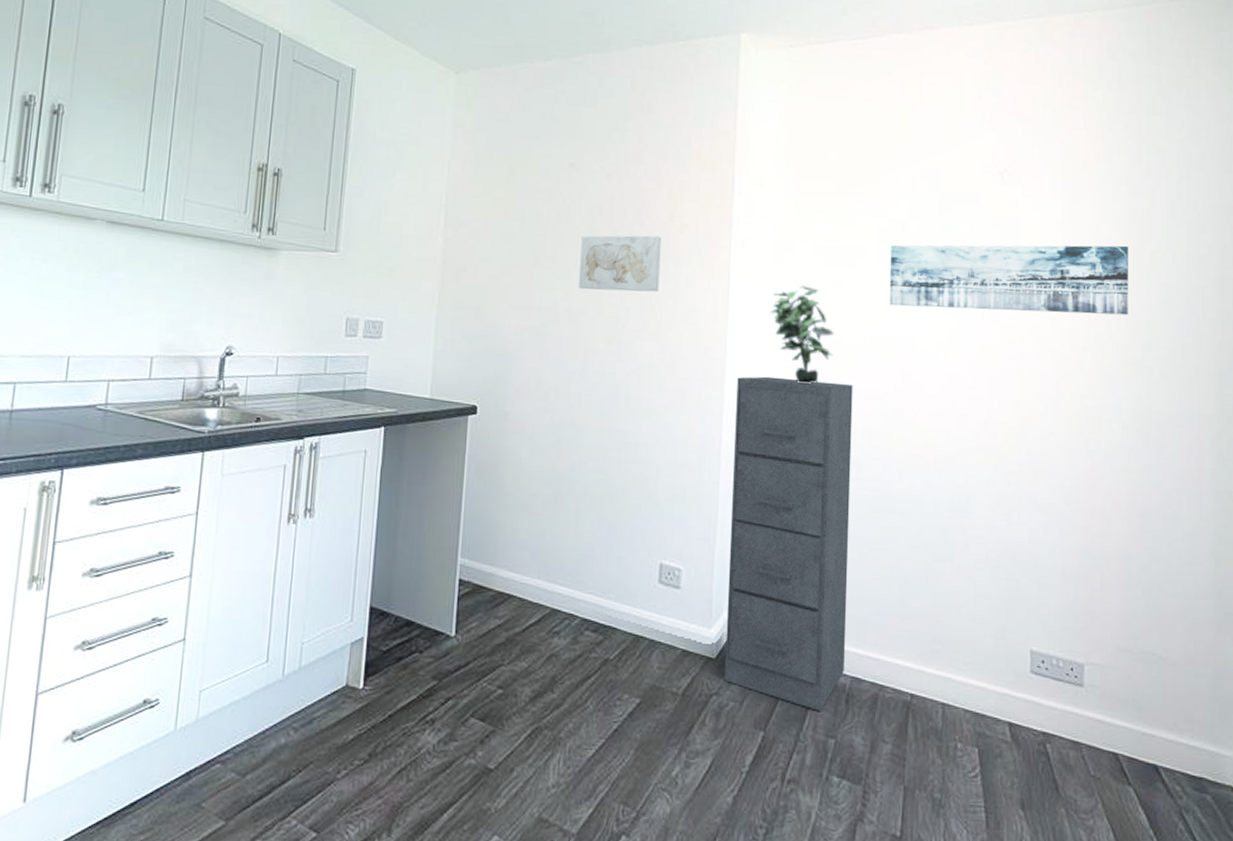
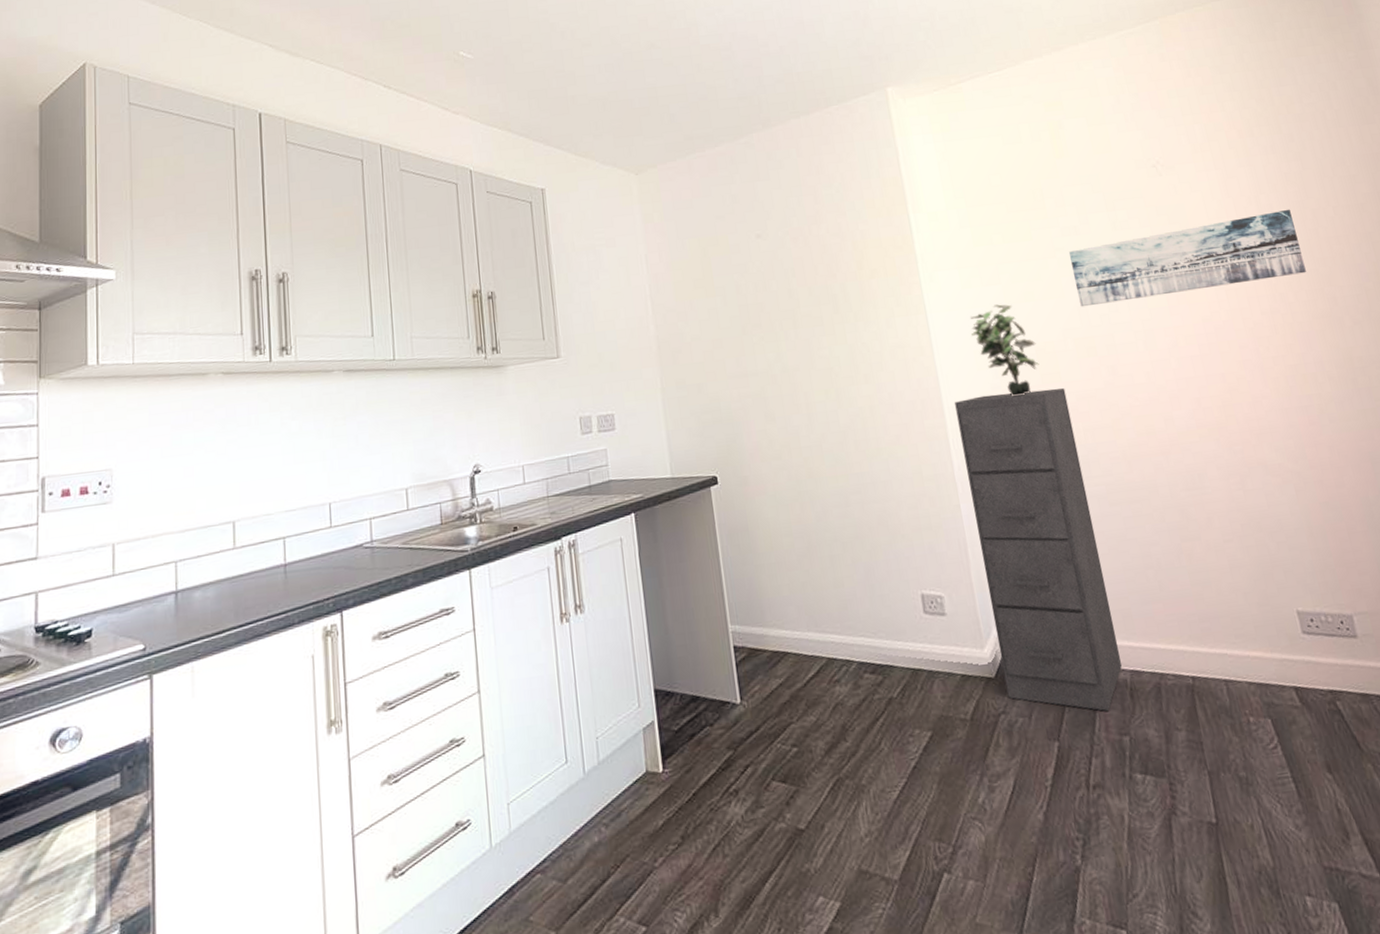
wall art: present [579,235,662,292] -> none [781,285,863,348]

